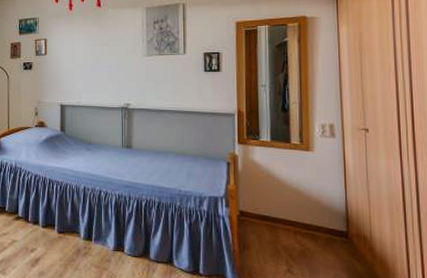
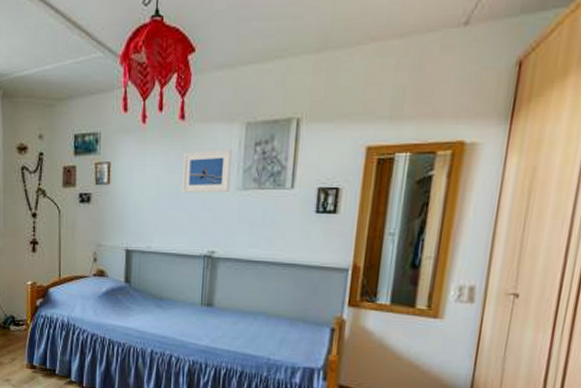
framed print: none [101,27,138,59] -> present [181,149,233,193]

